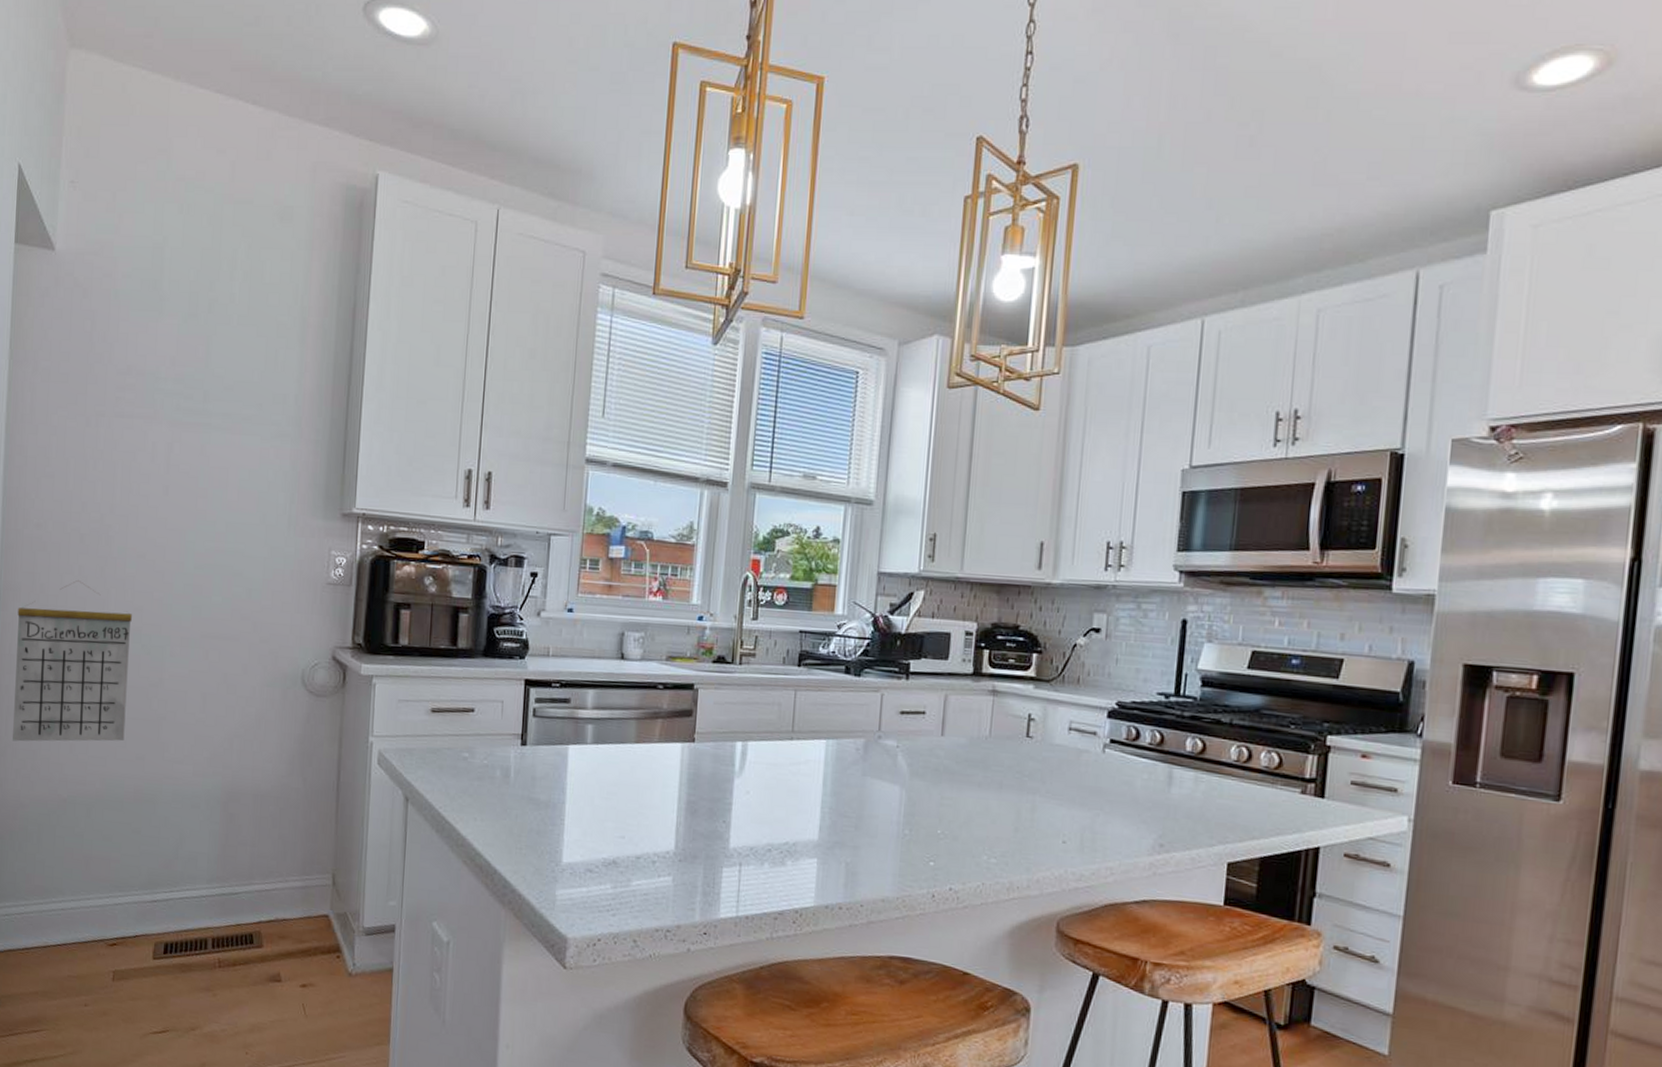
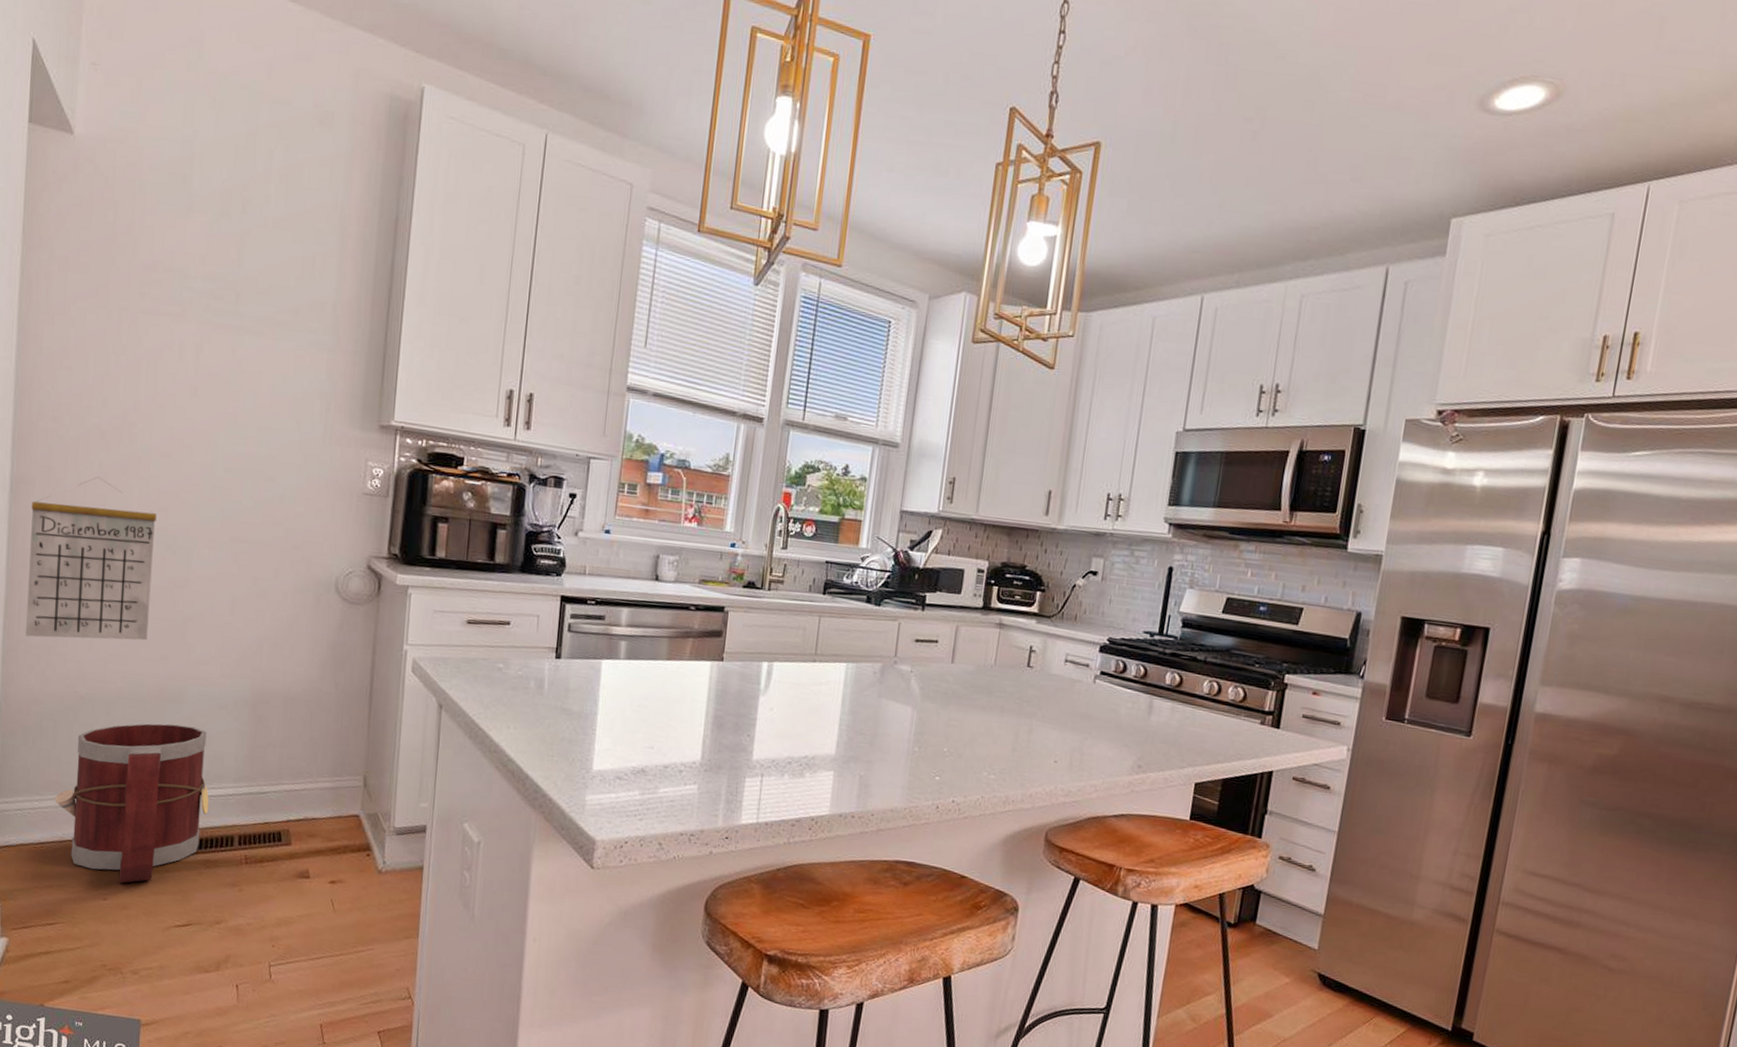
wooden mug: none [39,825,183,989] -> present [55,723,209,884]

